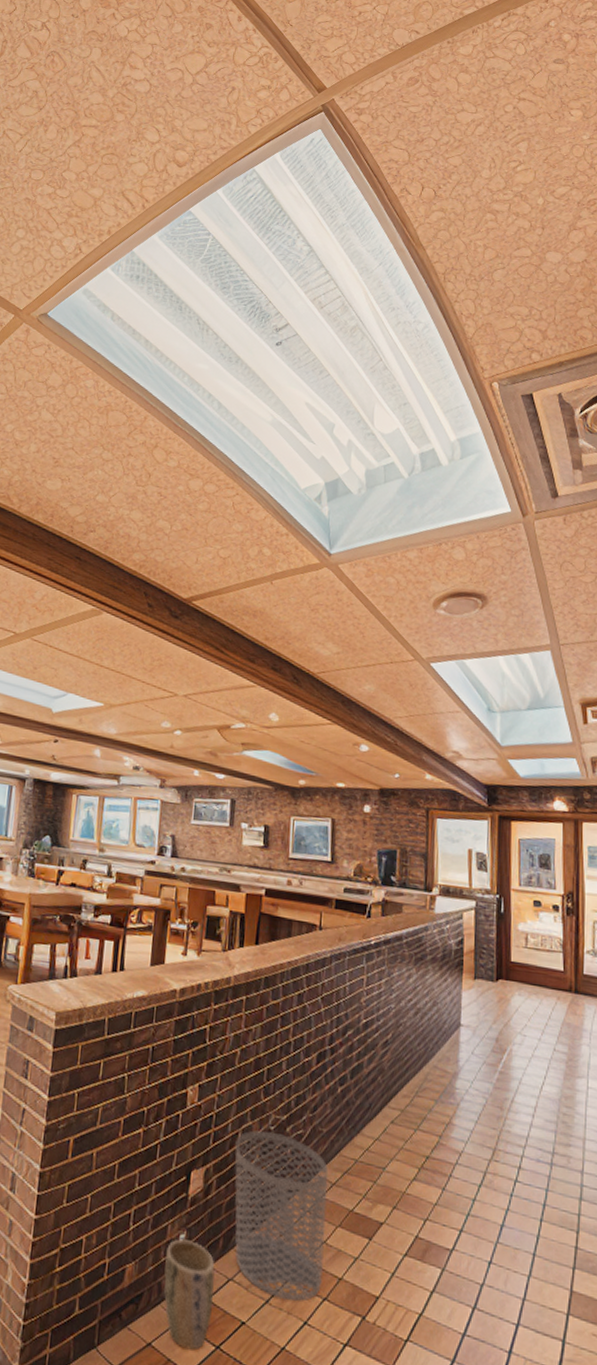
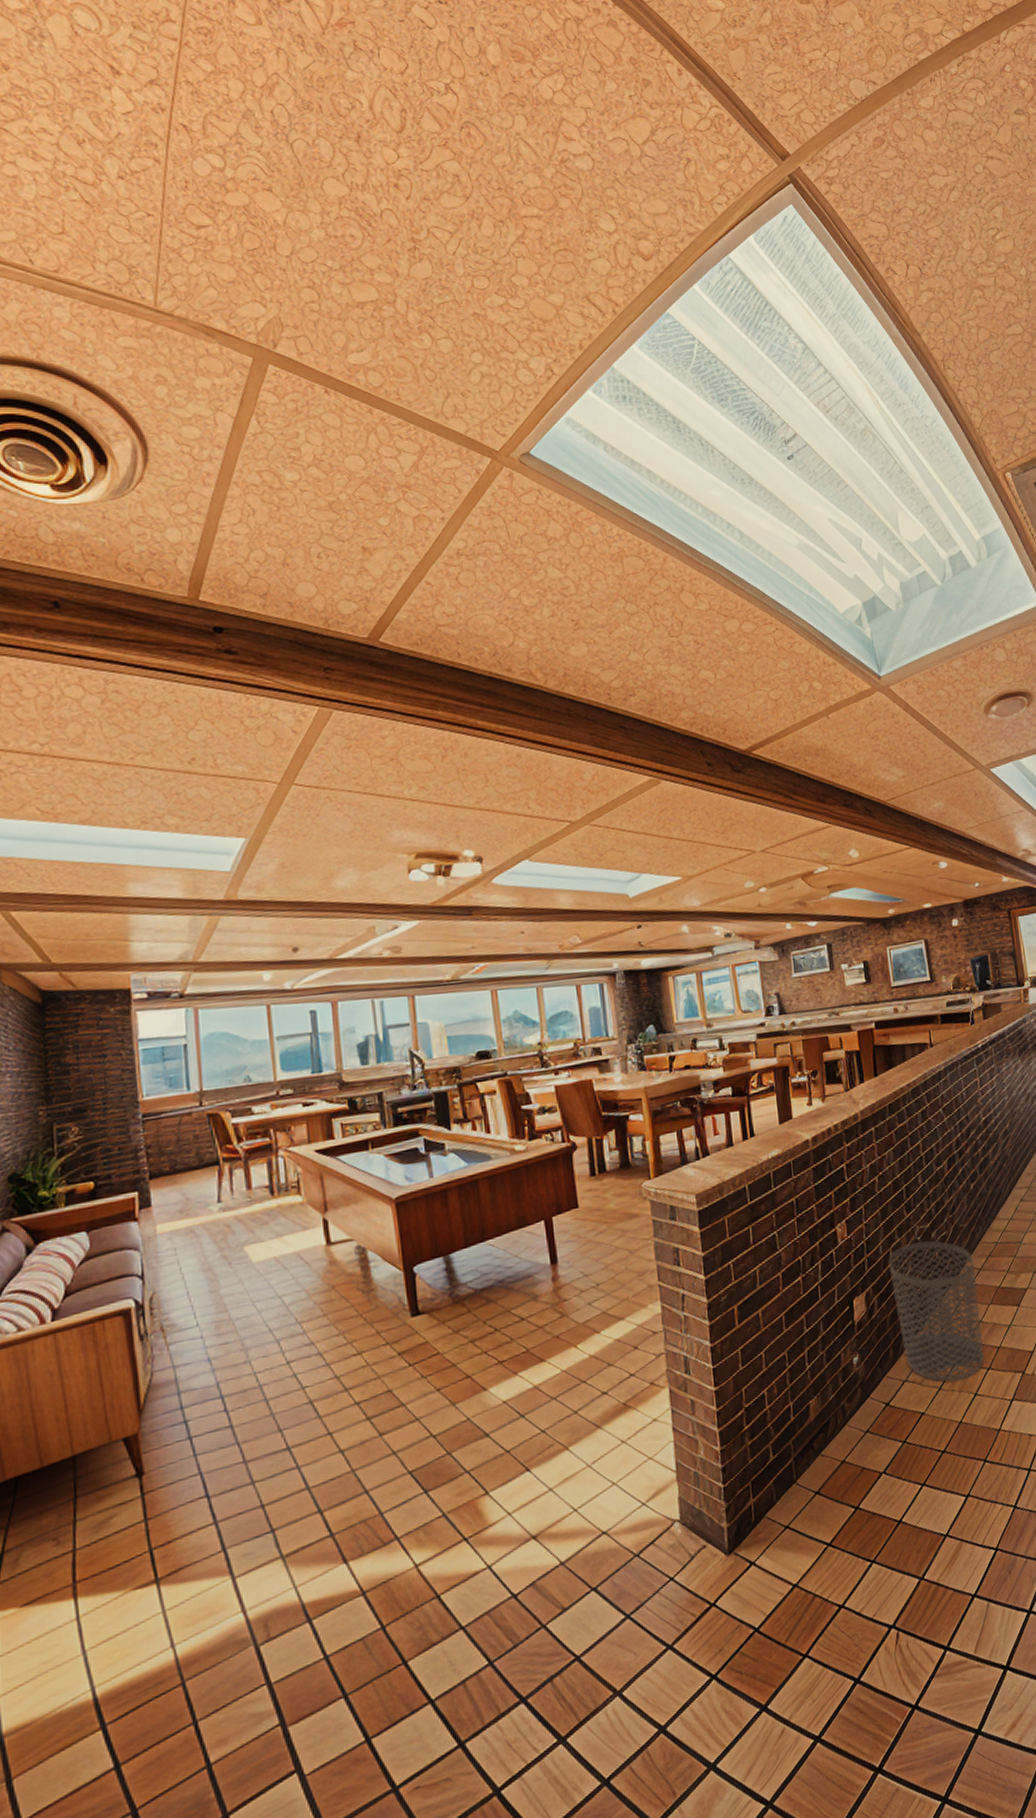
plant pot: present [164,1239,215,1351] -> none [843,1360,894,1454]

